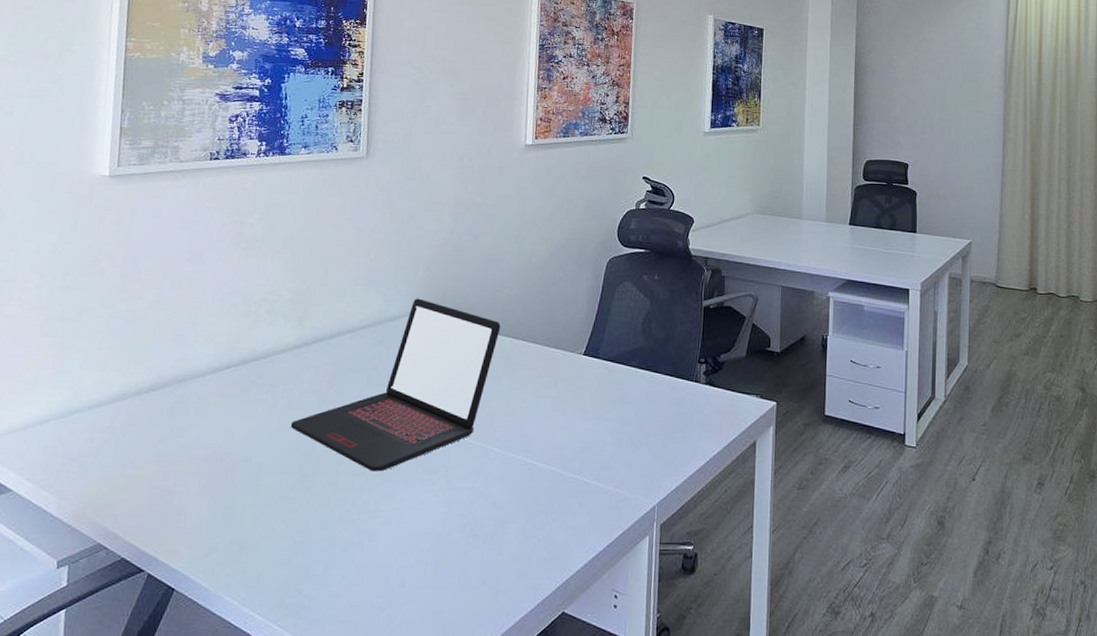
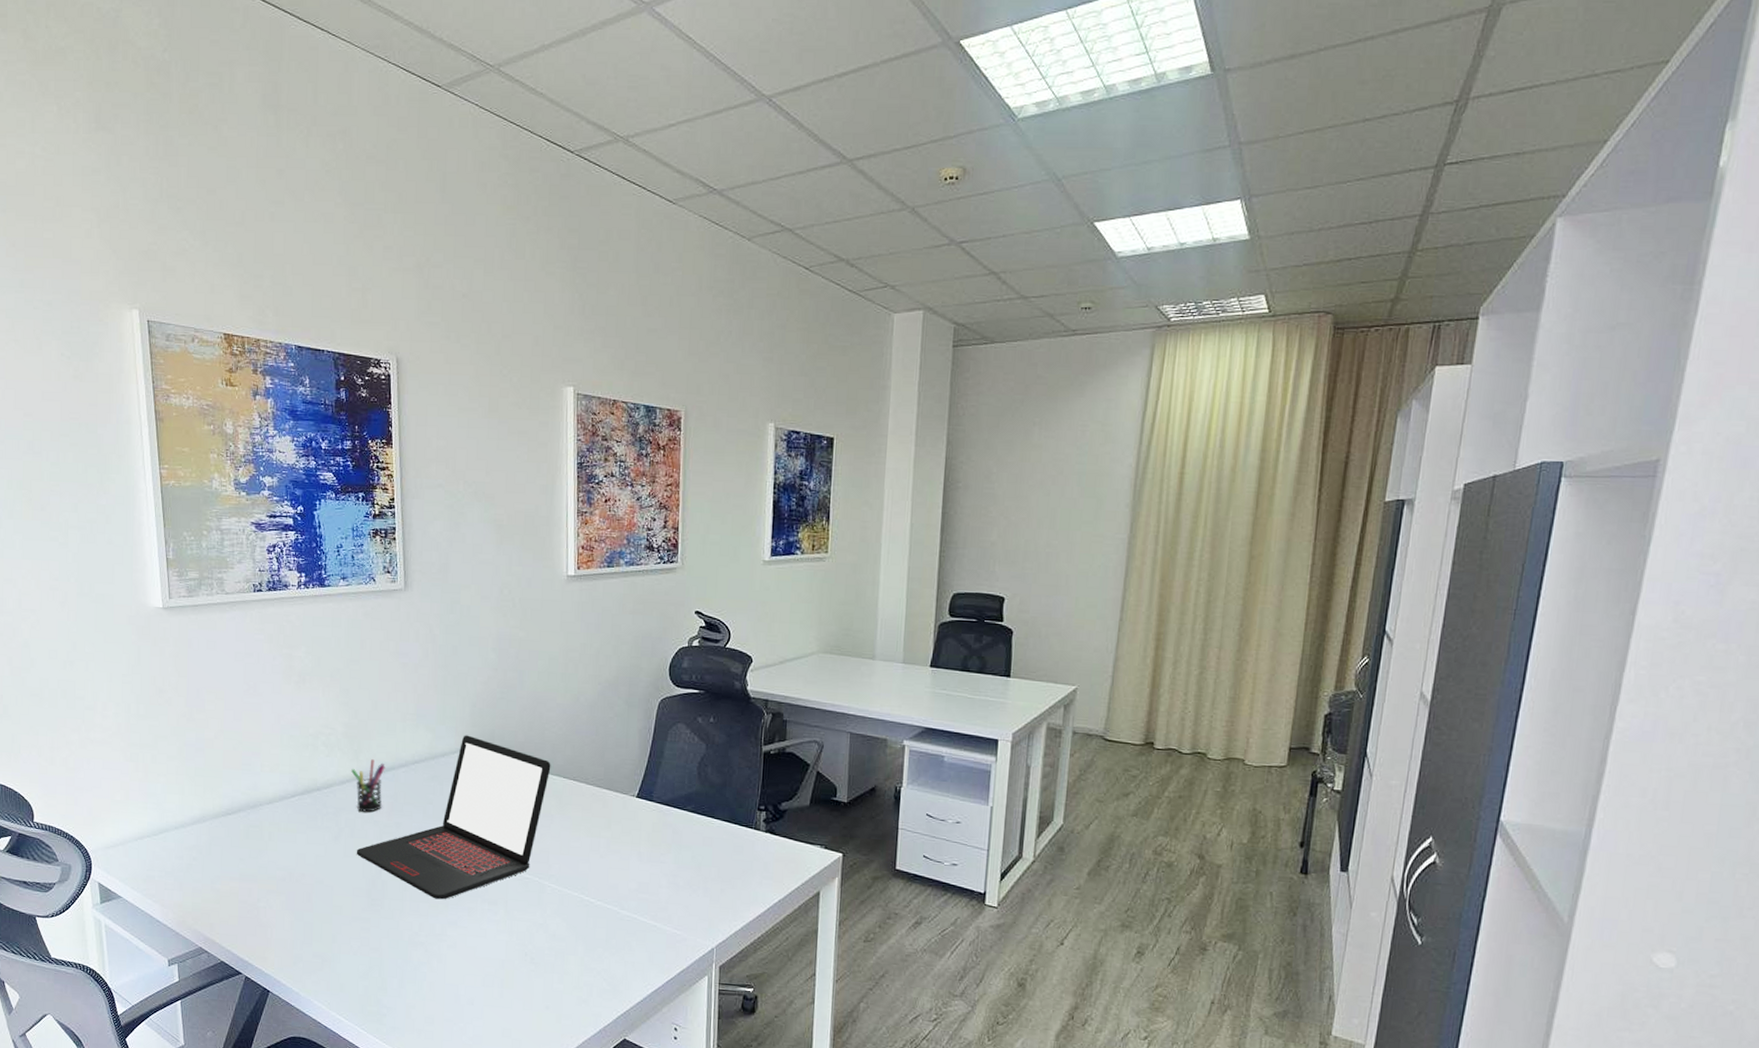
pen holder: none [294,326,331,382] -> present [351,759,385,812]

